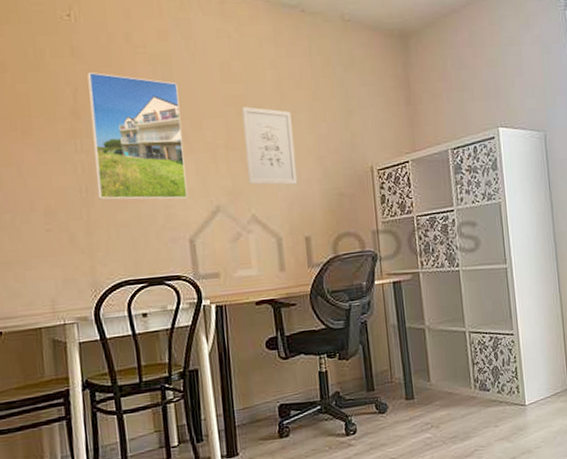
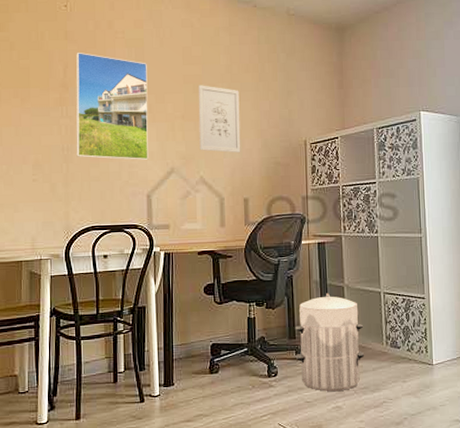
waste bin: none [373,336,452,445] -> present [295,292,365,391]

